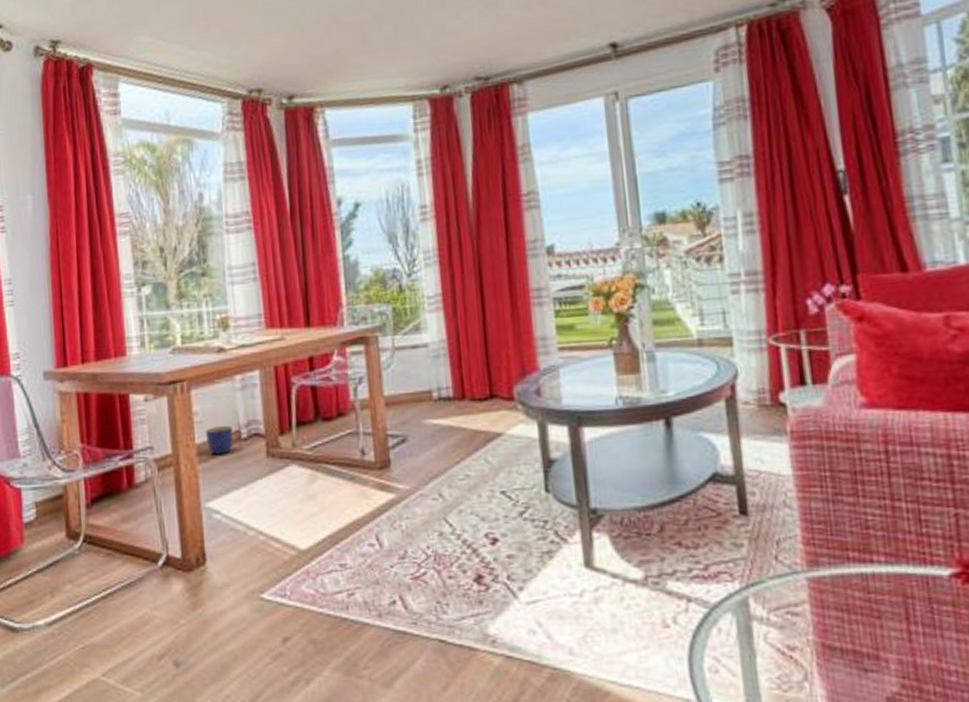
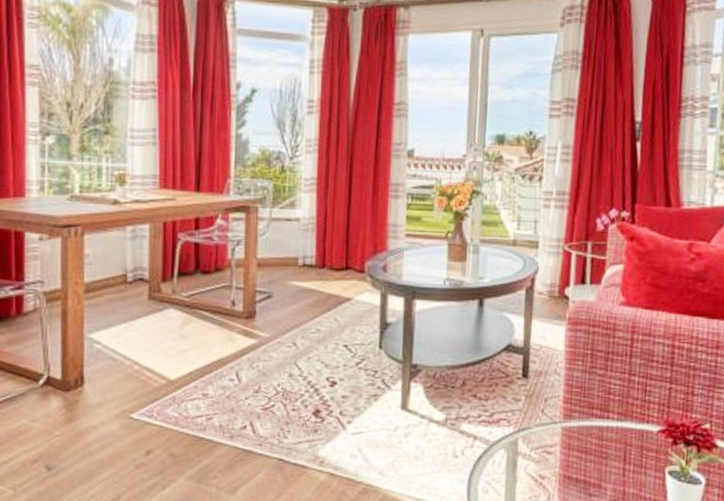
planter: present [205,425,234,454] -> none [94,268,121,293]

